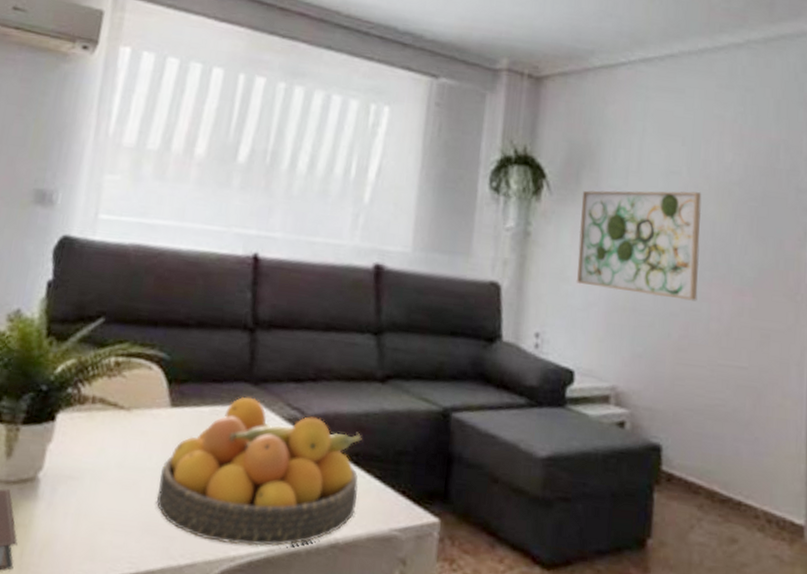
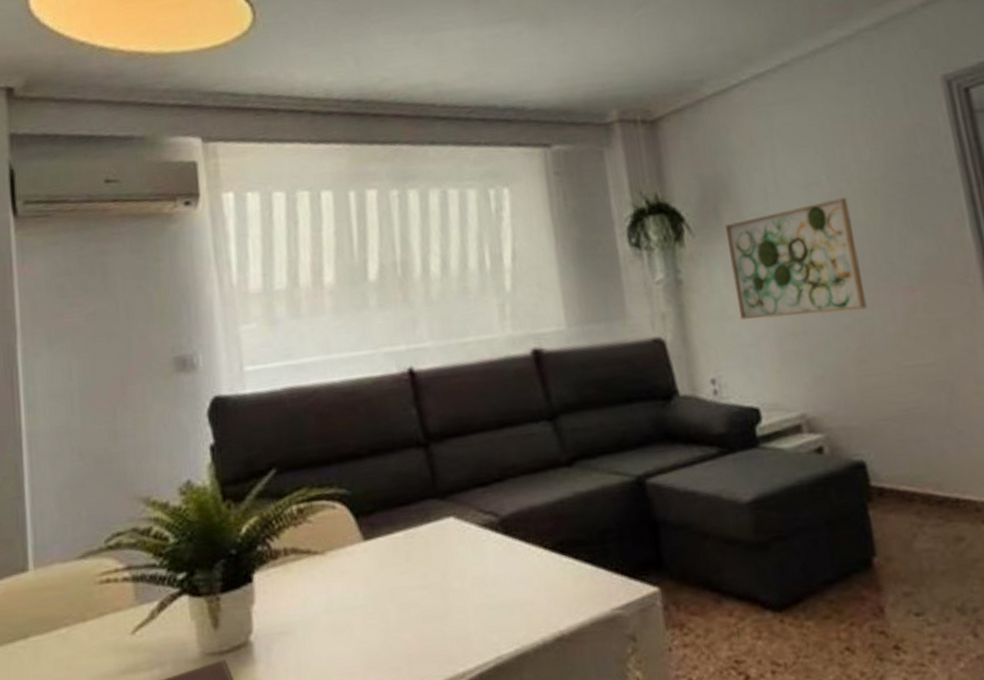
fruit bowl: present [157,397,363,547] -> none [370,512,573,662]

